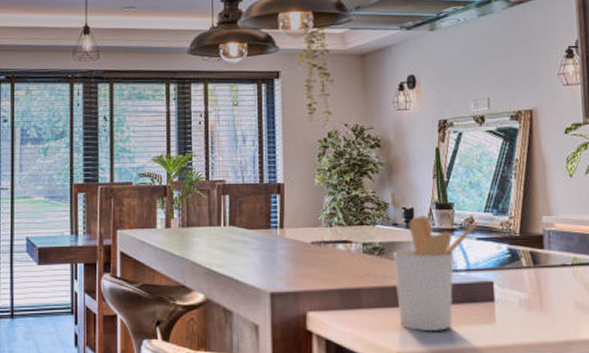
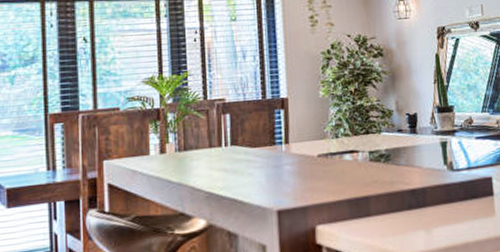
utensil holder: present [392,215,479,332] -> none [398,119,477,232]

